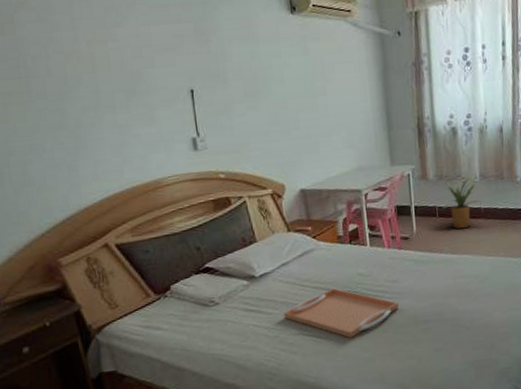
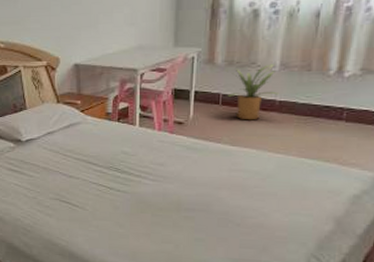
serving tray: present [283,288,399,338] -> none [43,162,162,212]

